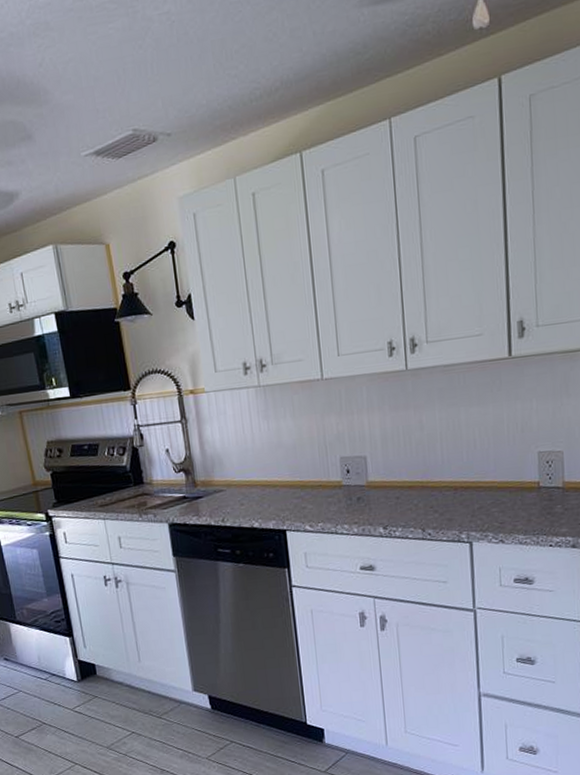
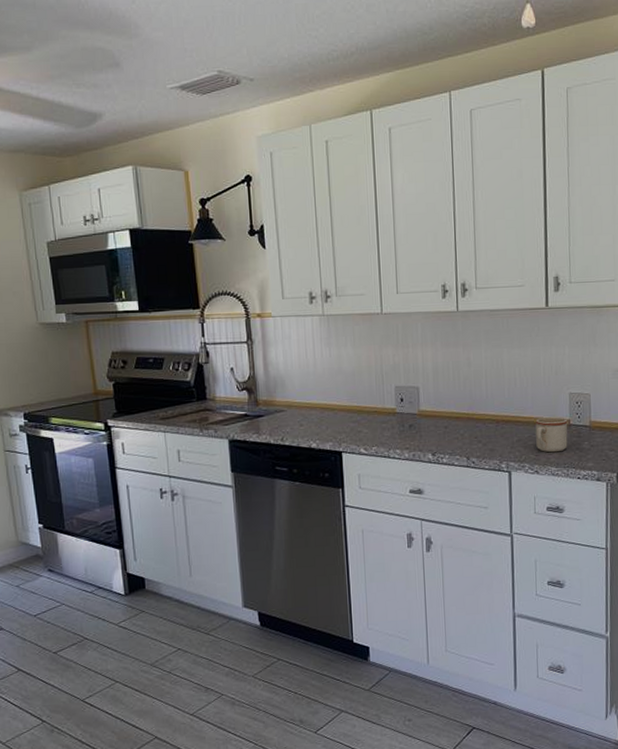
mug: none [499,479,537,520] -> present [535,417,568,453]

